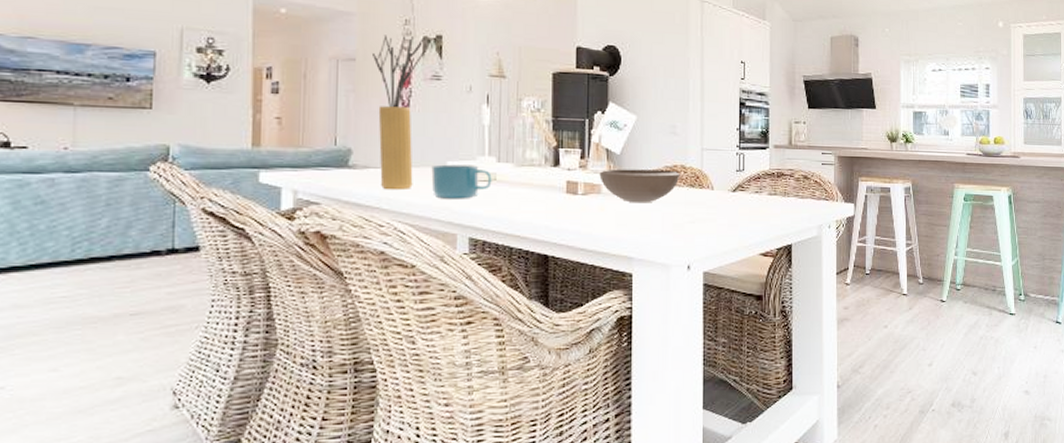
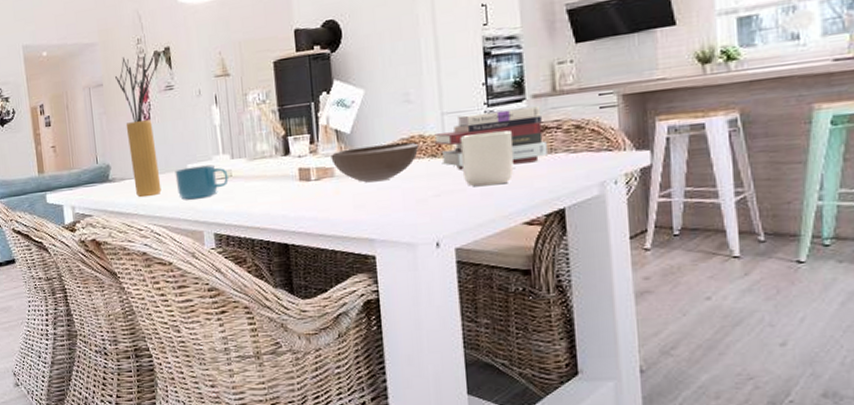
books: none [693,153,782,202] -> present [433,106,548,170]
mug: none [714,170,757,218] -> present [459,130,514,187]

